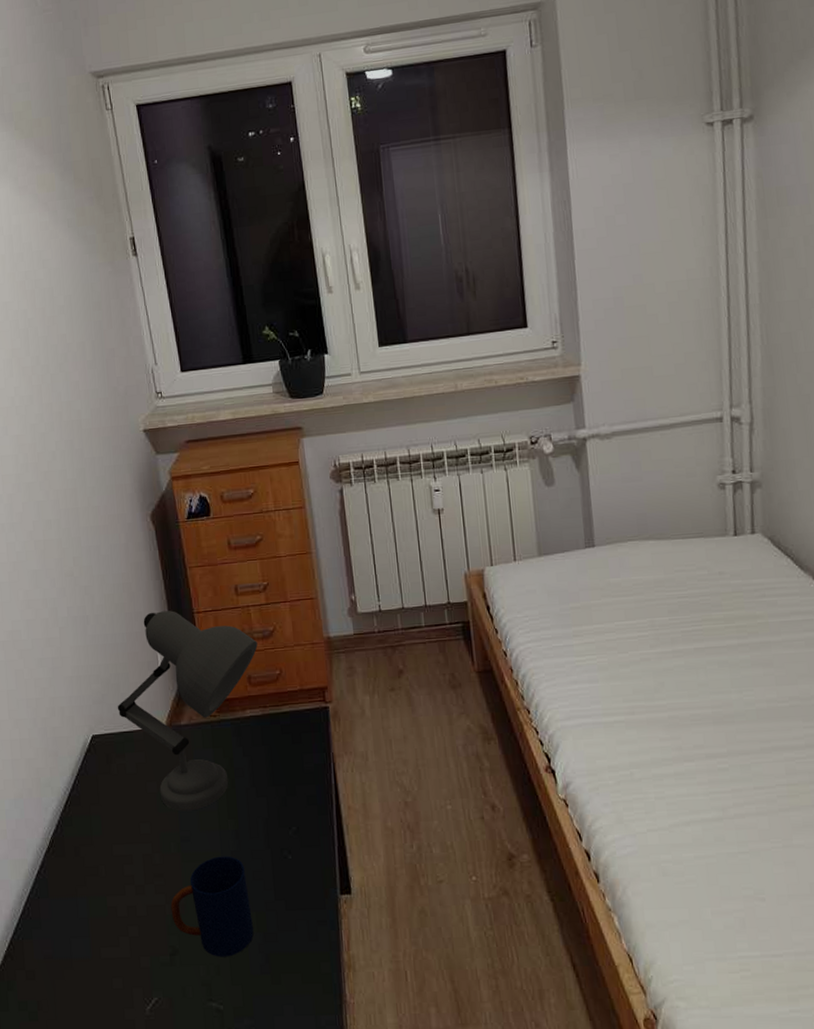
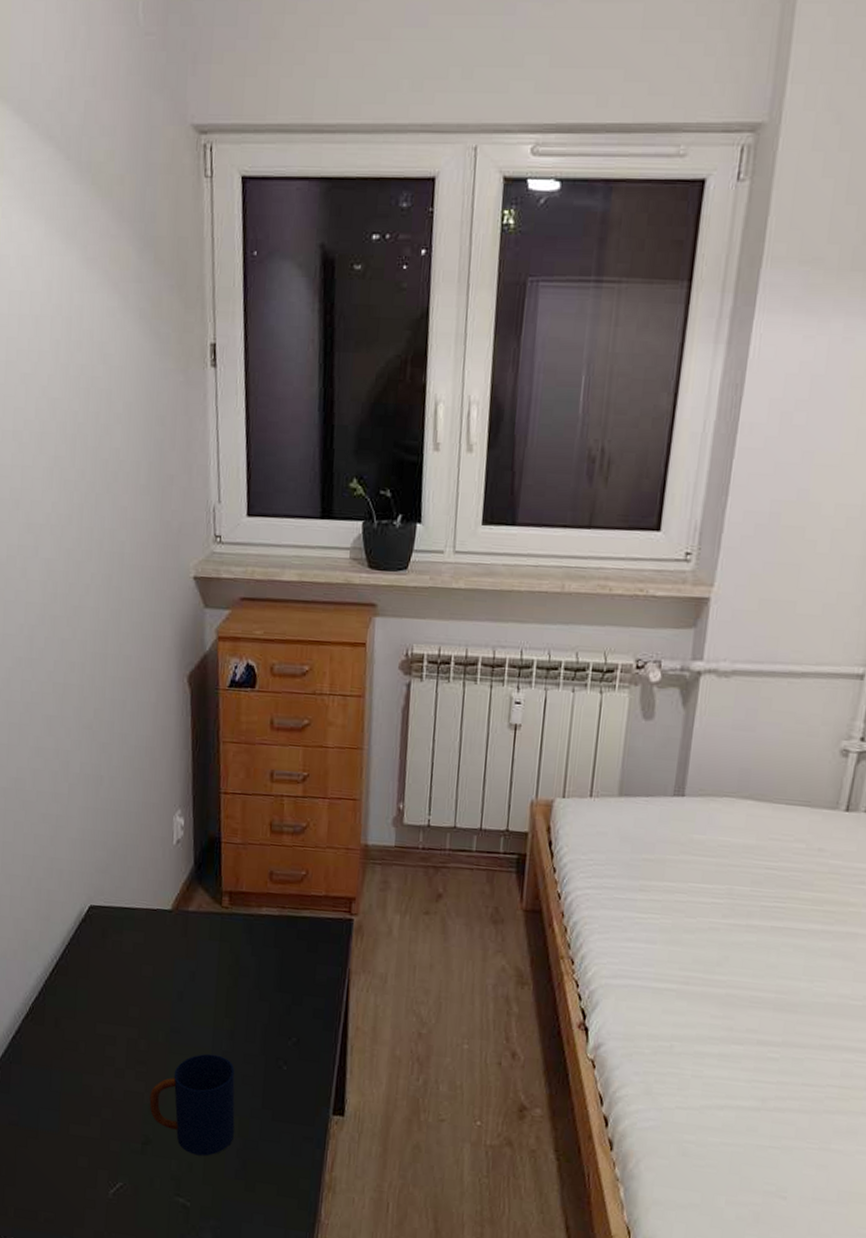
desk lamp: present [117,610,258,811] -> none [121,784,286,1003]

